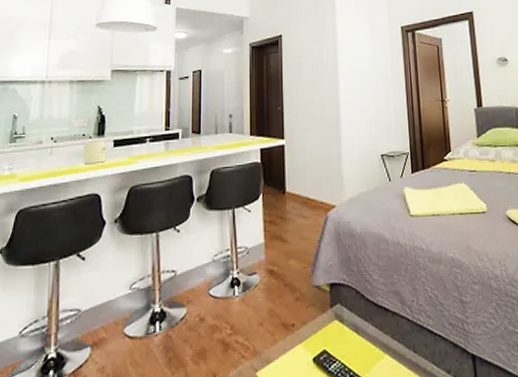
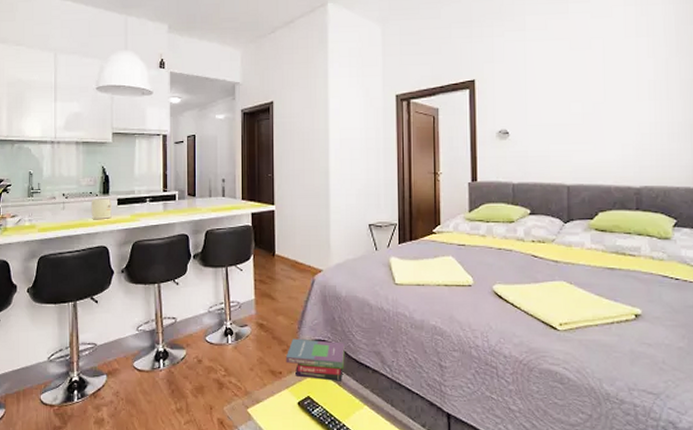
books: none [298,283,363,330] -> present [285,338,345,381]

